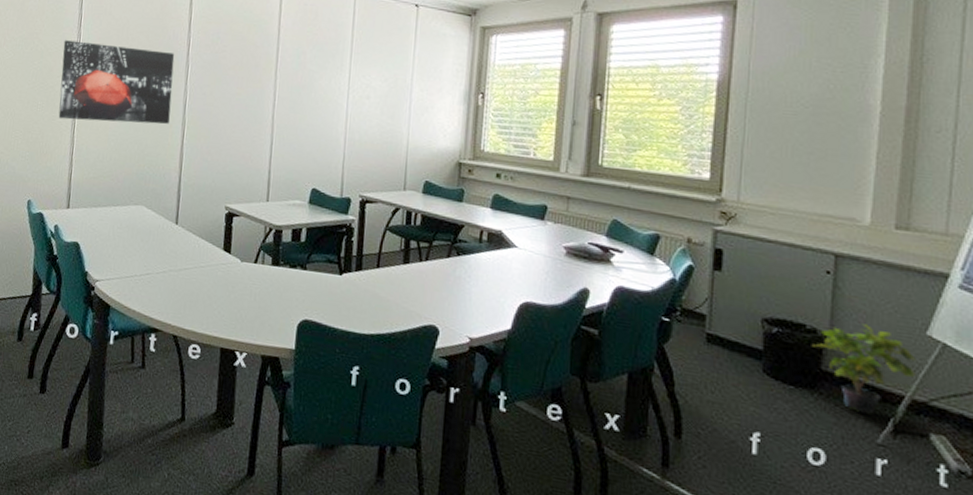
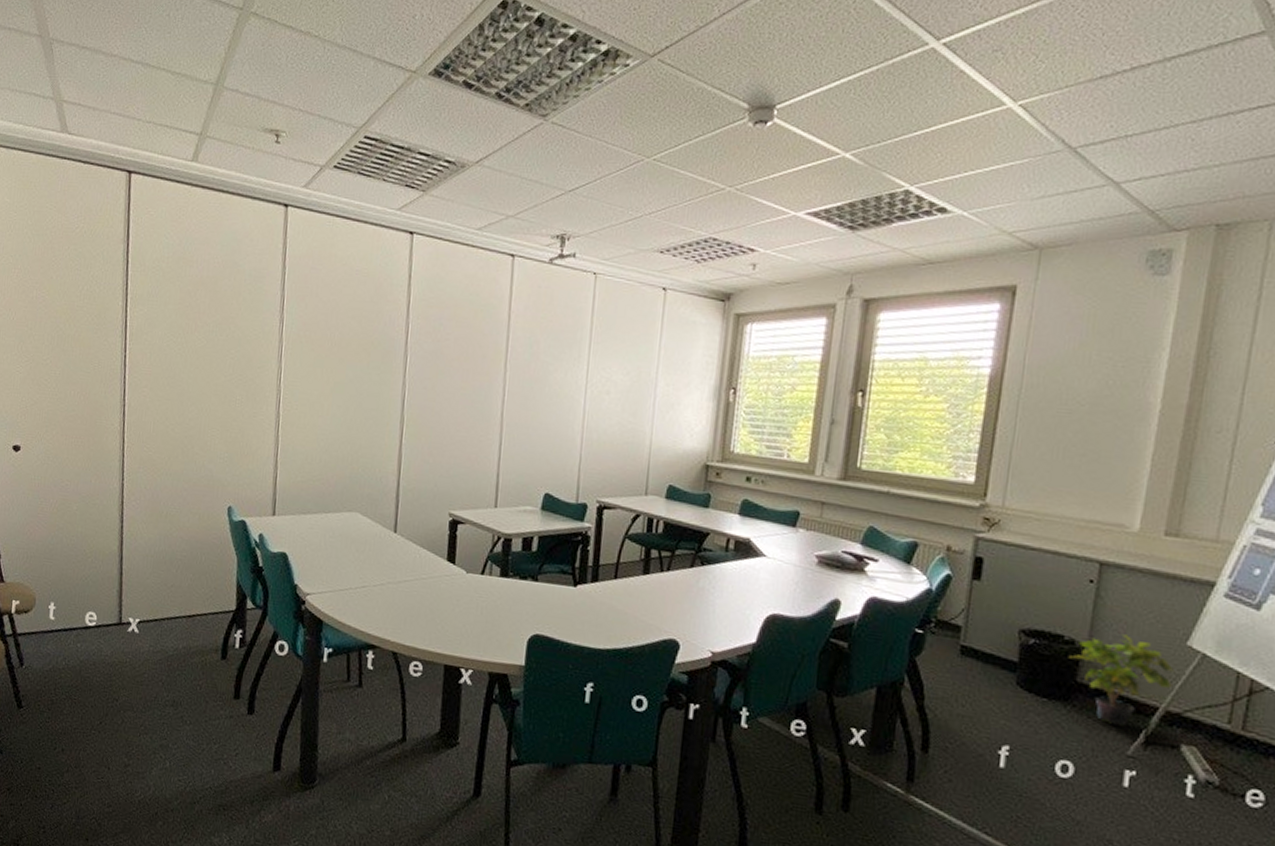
wall art: present [58,40,175,124] -> none [260,326,392,422]

